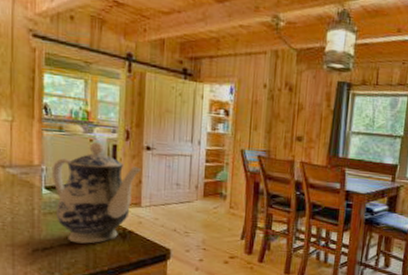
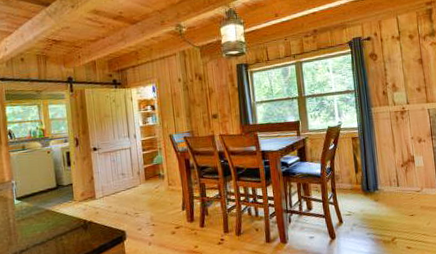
teapot: present [51,142,141,244] -> none [20,153,92,241]

